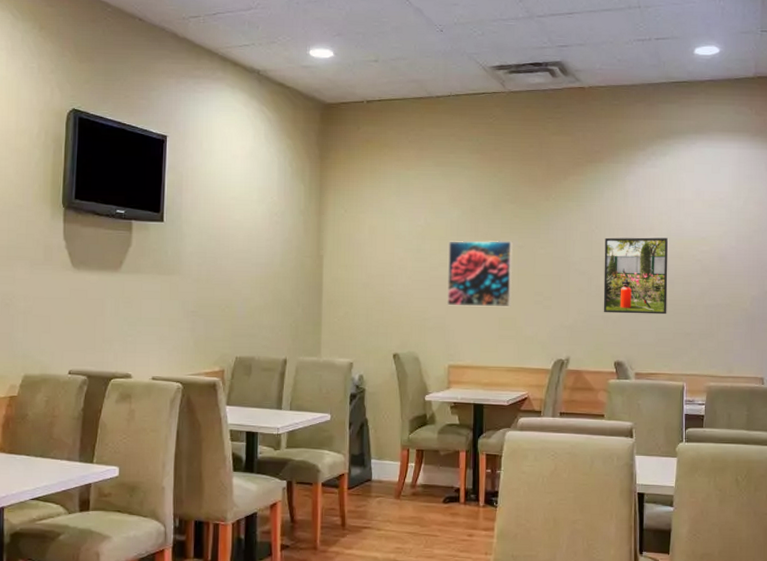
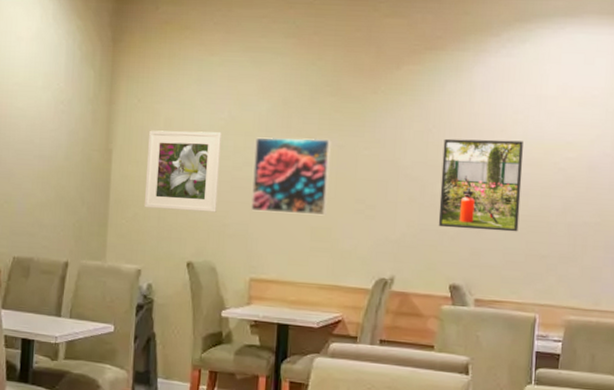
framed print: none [353,237,419,309] -> present [143,130,222,213]

